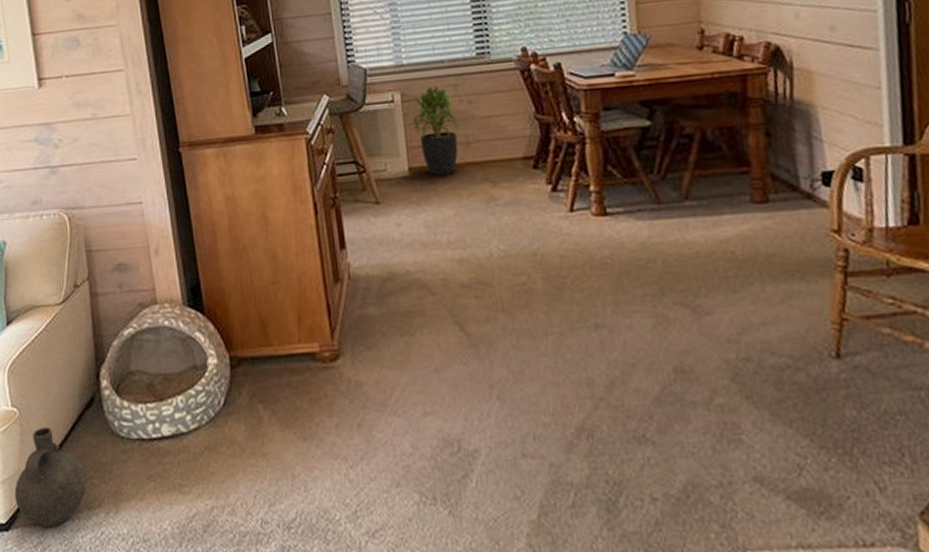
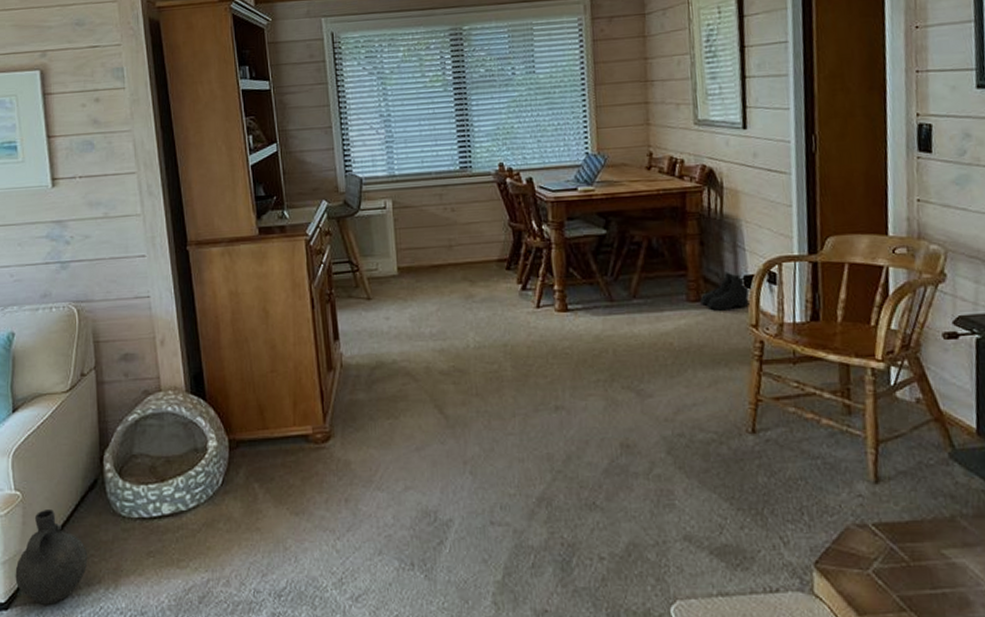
potted plant: present [411,85,460,175] -> none [401,194,444,274]
boots: none [767,167,831,214] -> present [700,272,751,311]

